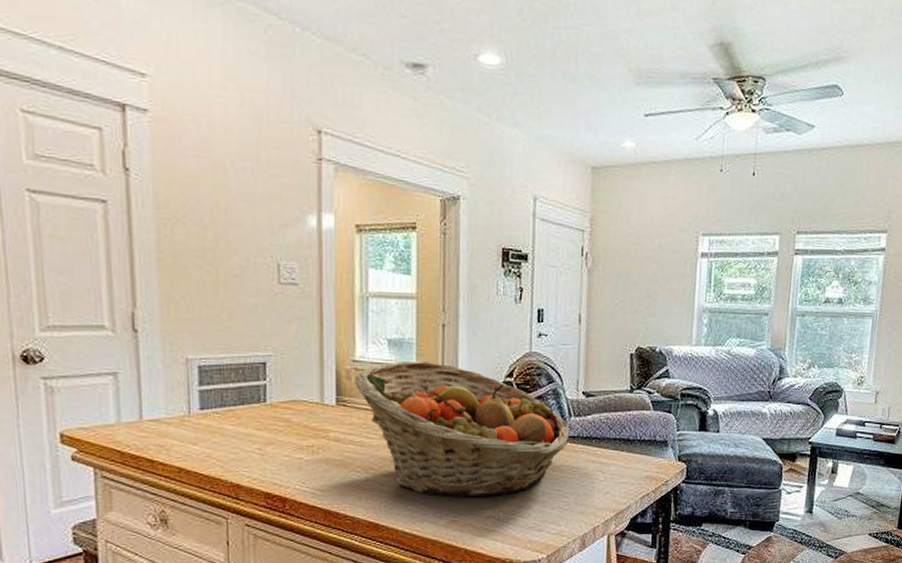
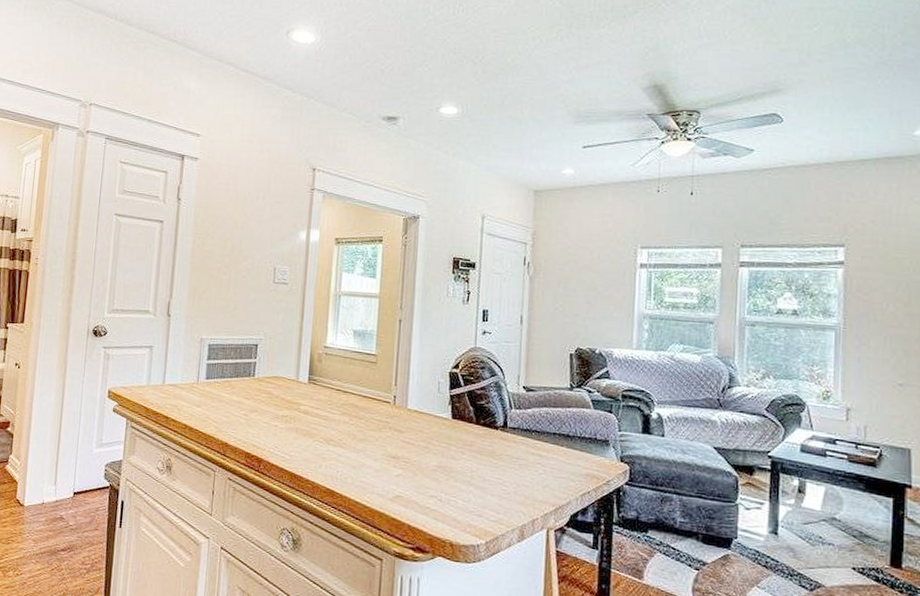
fruit basket: present [355,360,570,498] -> none [324,349,510,477]

